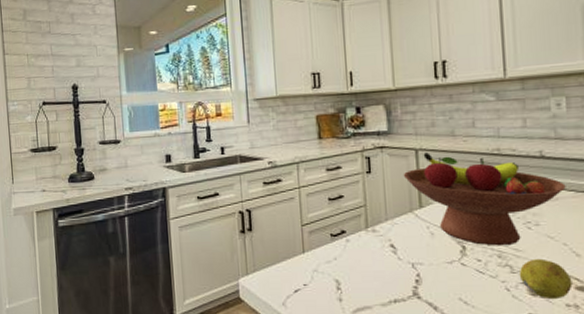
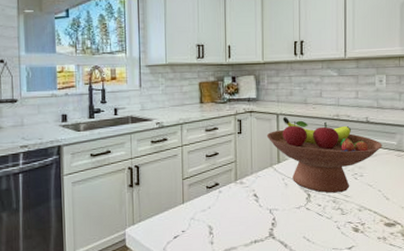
fruit: present [519,258,573,300] -> none [347,202,383,234]

